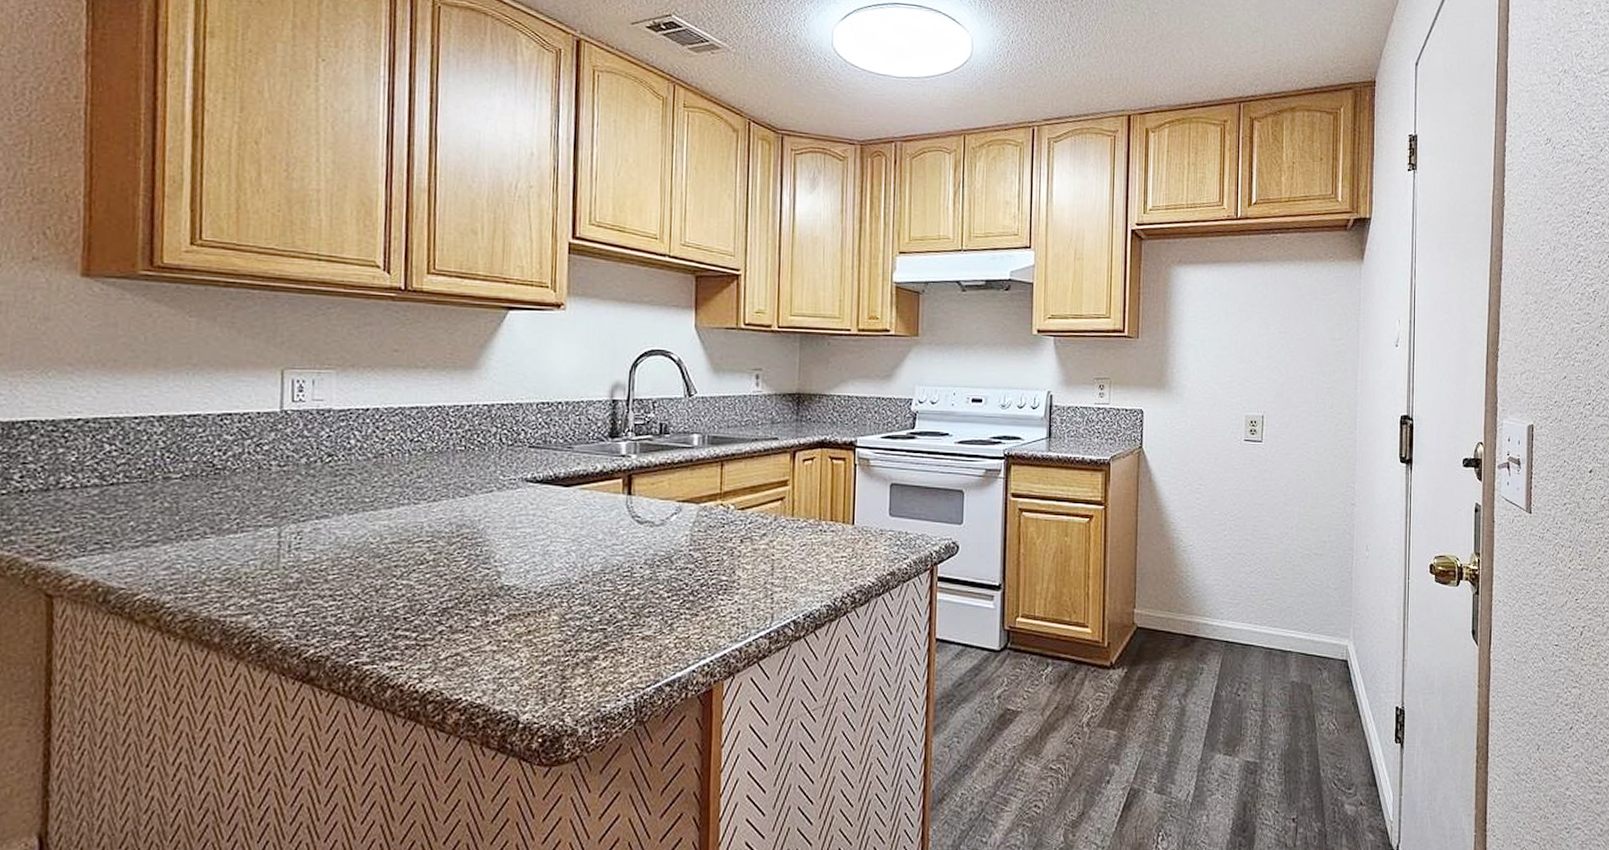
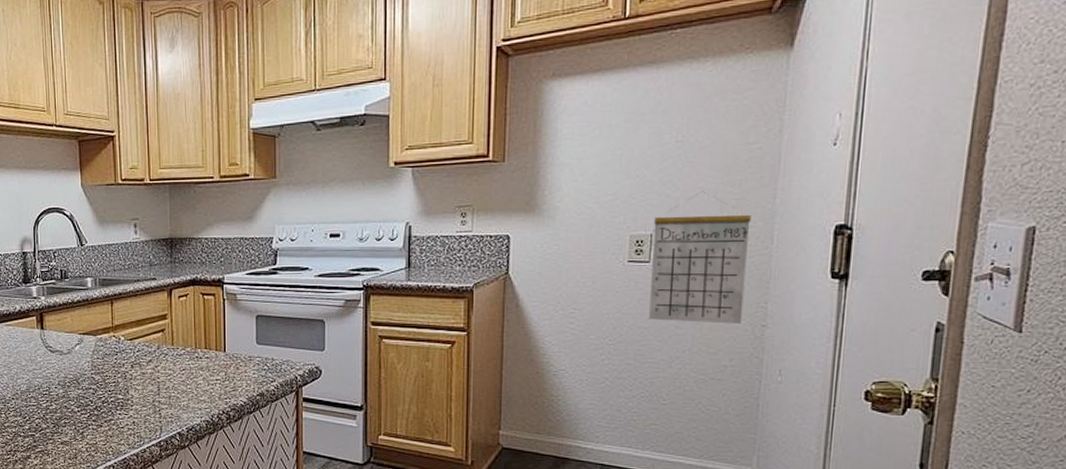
calendar: none [1263,379,1339,502] -> present [649,191,751,324]

